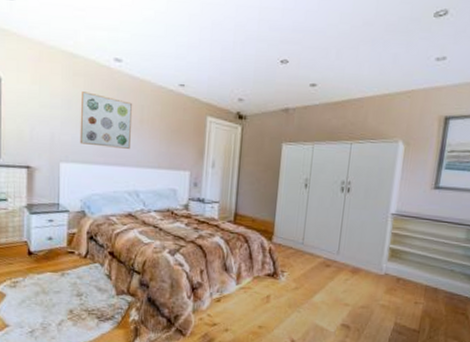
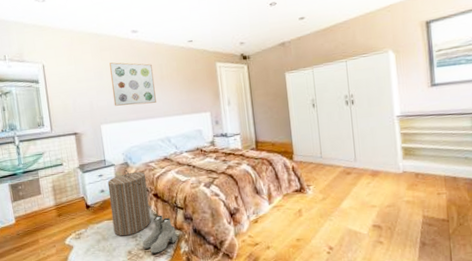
laundry hamper: none [56,218,104,293] -> present [107,169,151,236]
boots: none [87,276,128,318] -> present [142,215,177,254]

